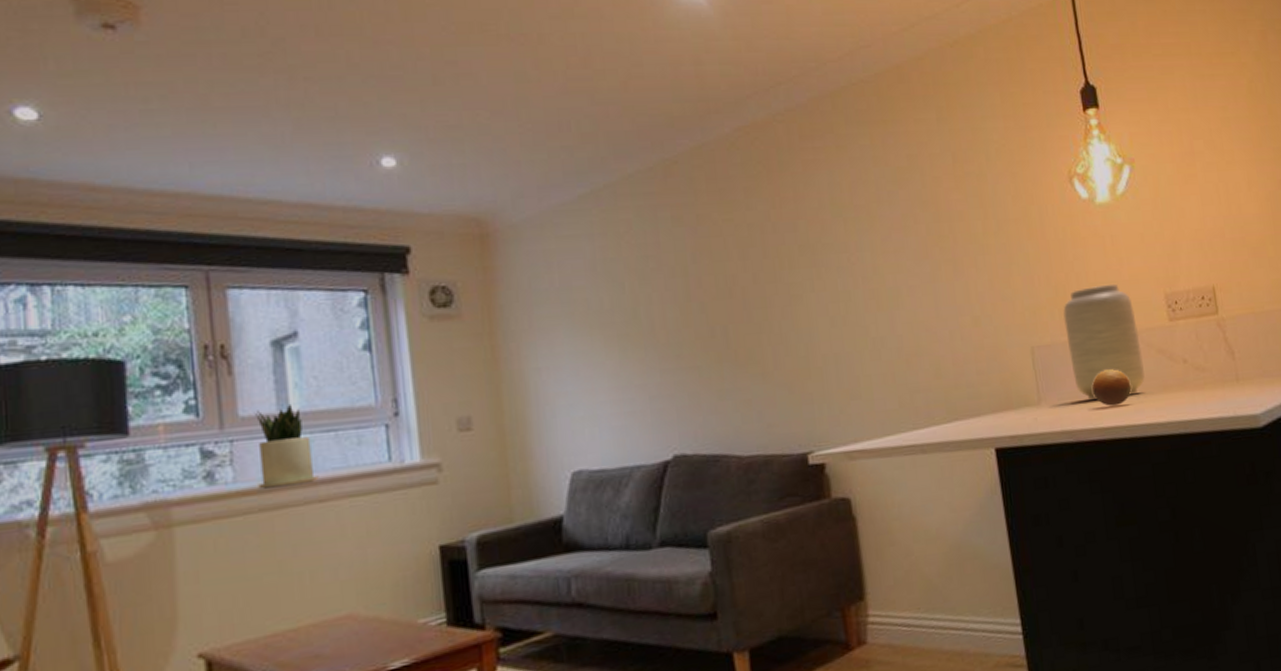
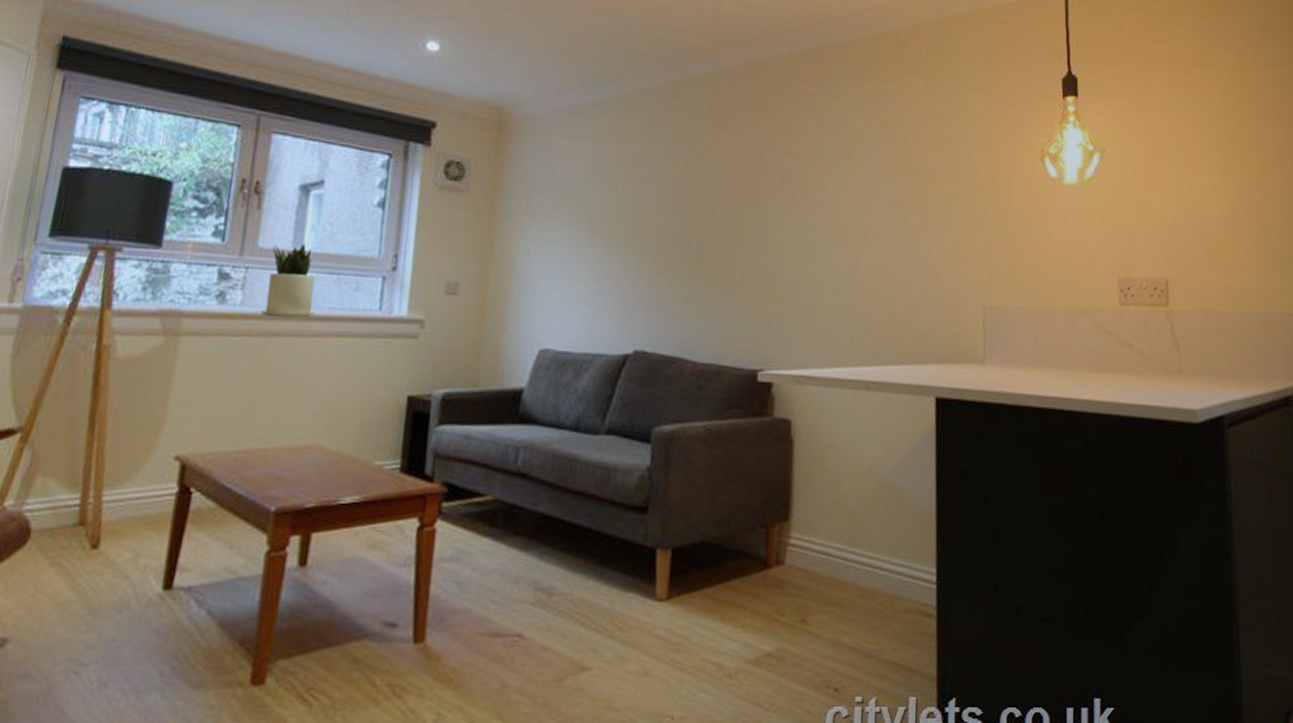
vase: present [1063,283,1145,400] -> none [1017,260,1089,370]
fruit: present [1091,368,1132,407] -> none [1036,340,1075,377]

